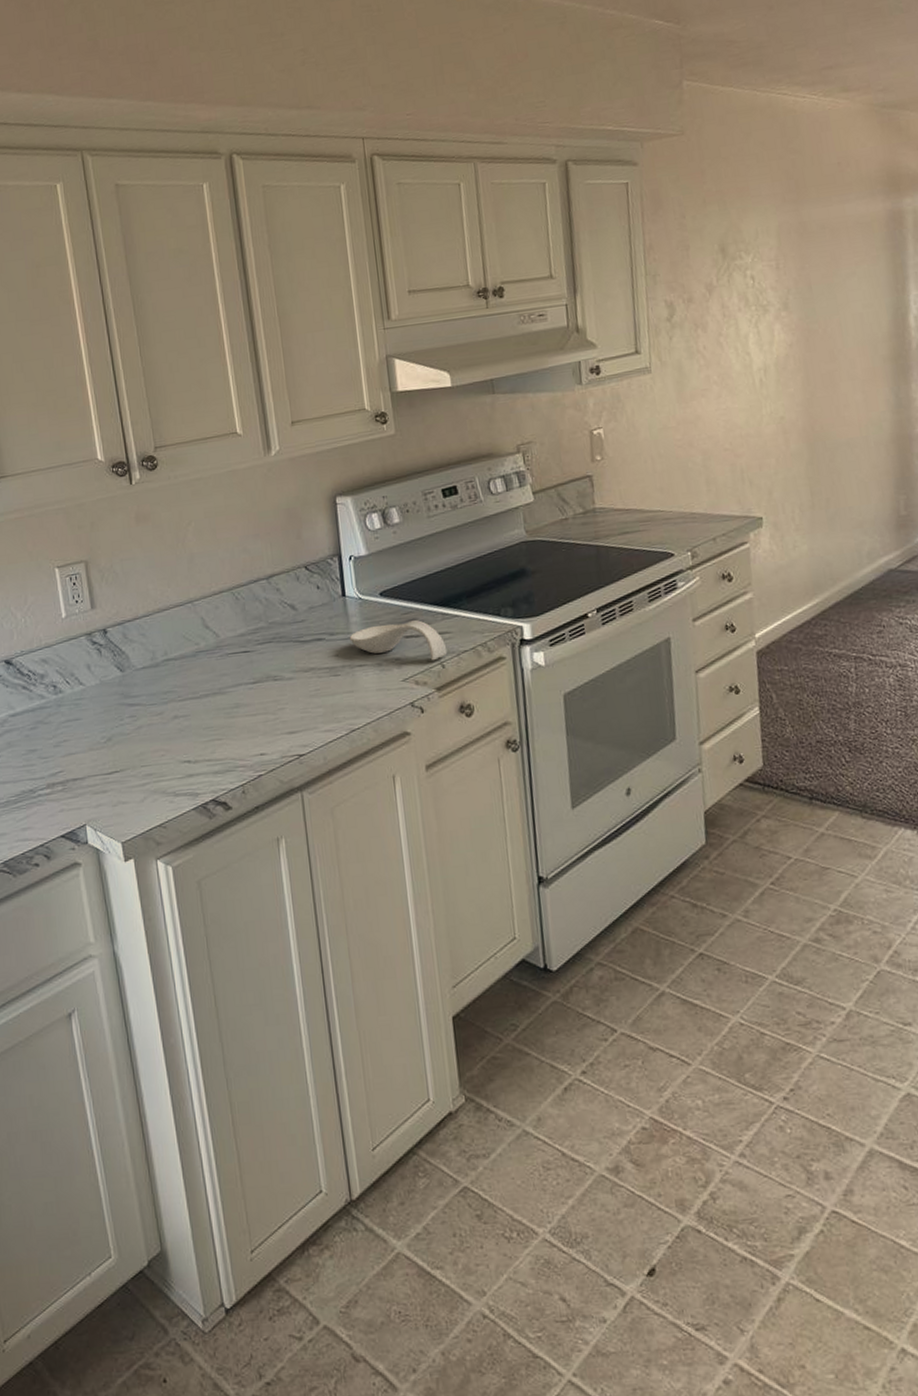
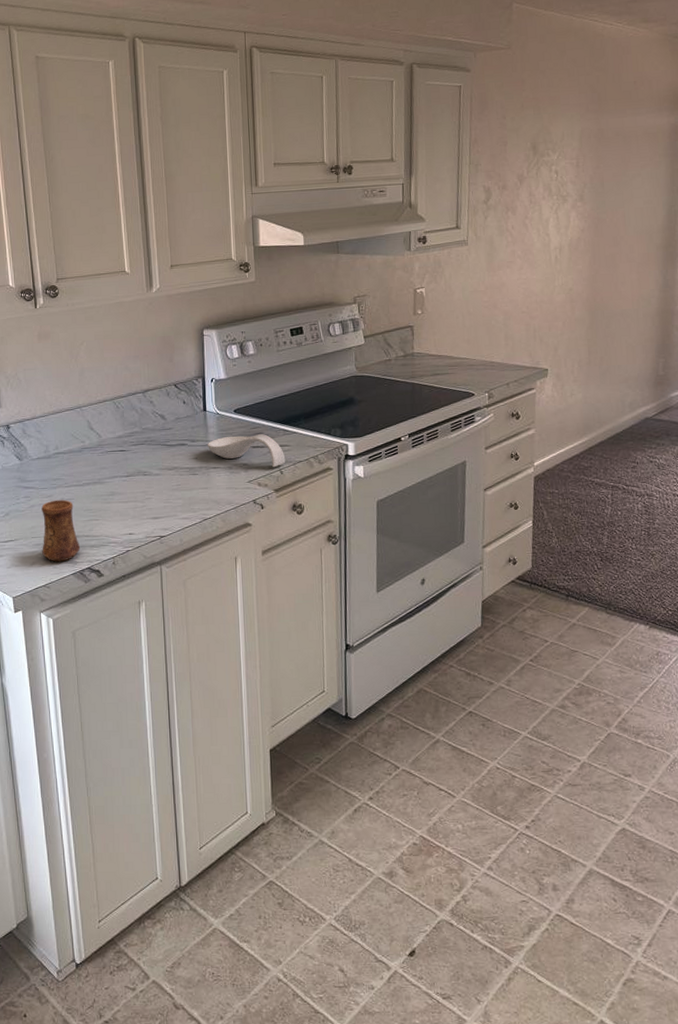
cup: none [151,716,202,795] -> present [42,499,81,562]

